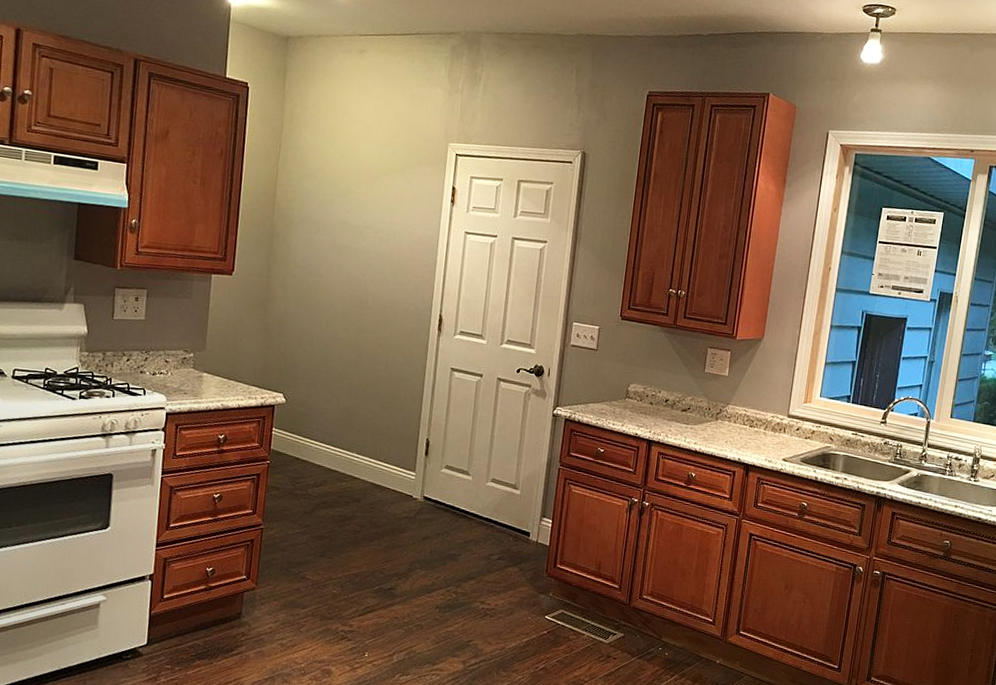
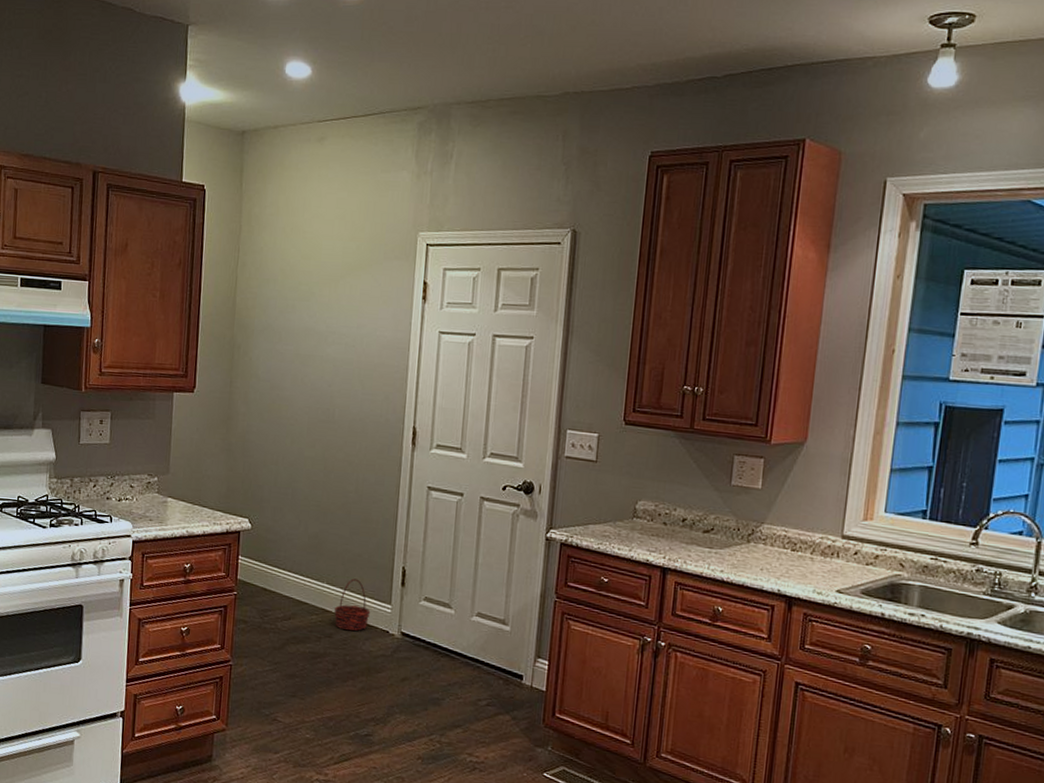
basket: none [362,449,397,496] -> present [334,578,371,631]

